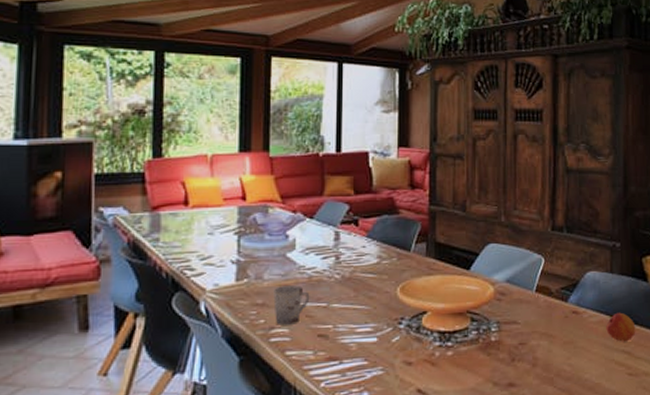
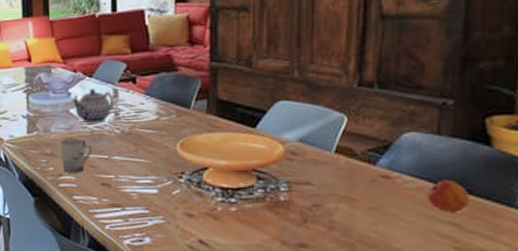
teapot: none [289,230,336,269] -> present [72,88,115,124]

